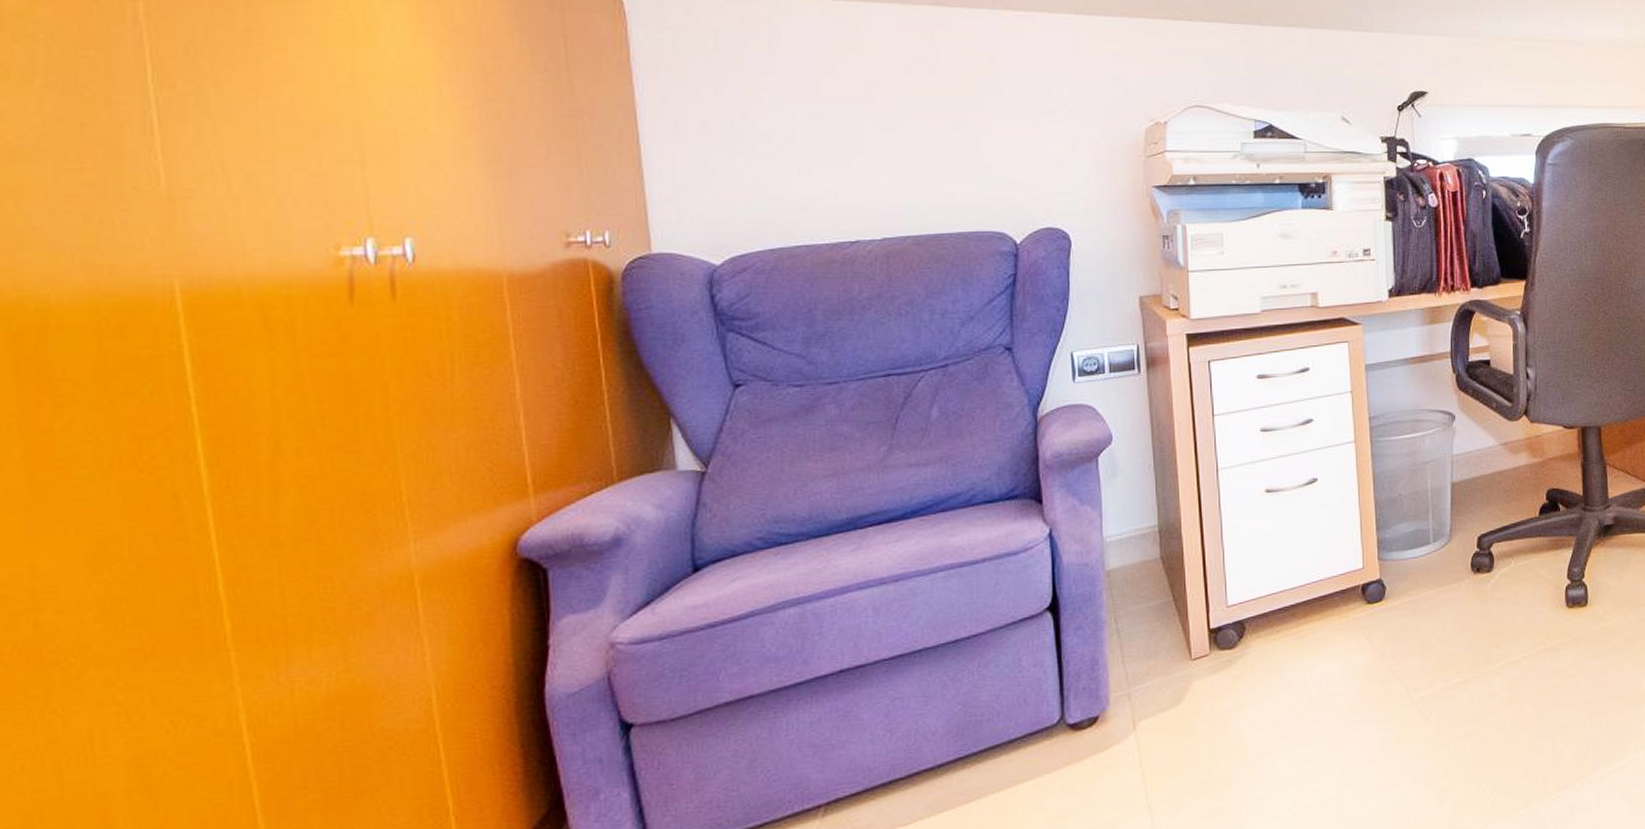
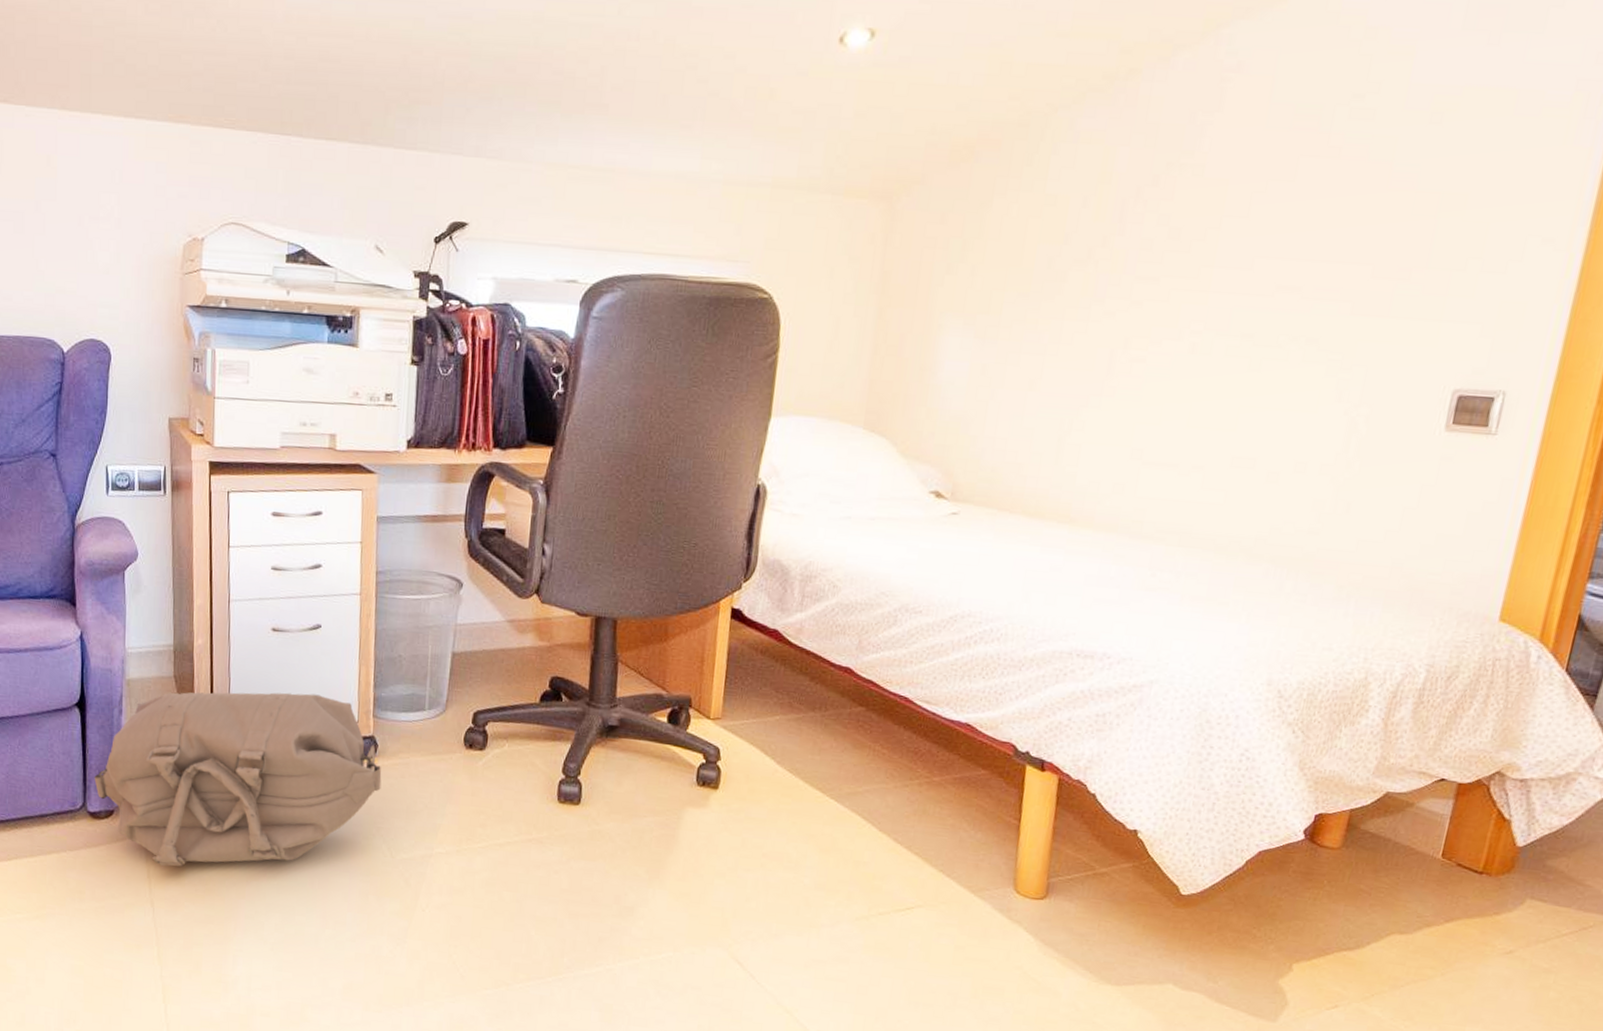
duffel bag: none [1073,548,1393,765] -> present [94,692,382,867]

